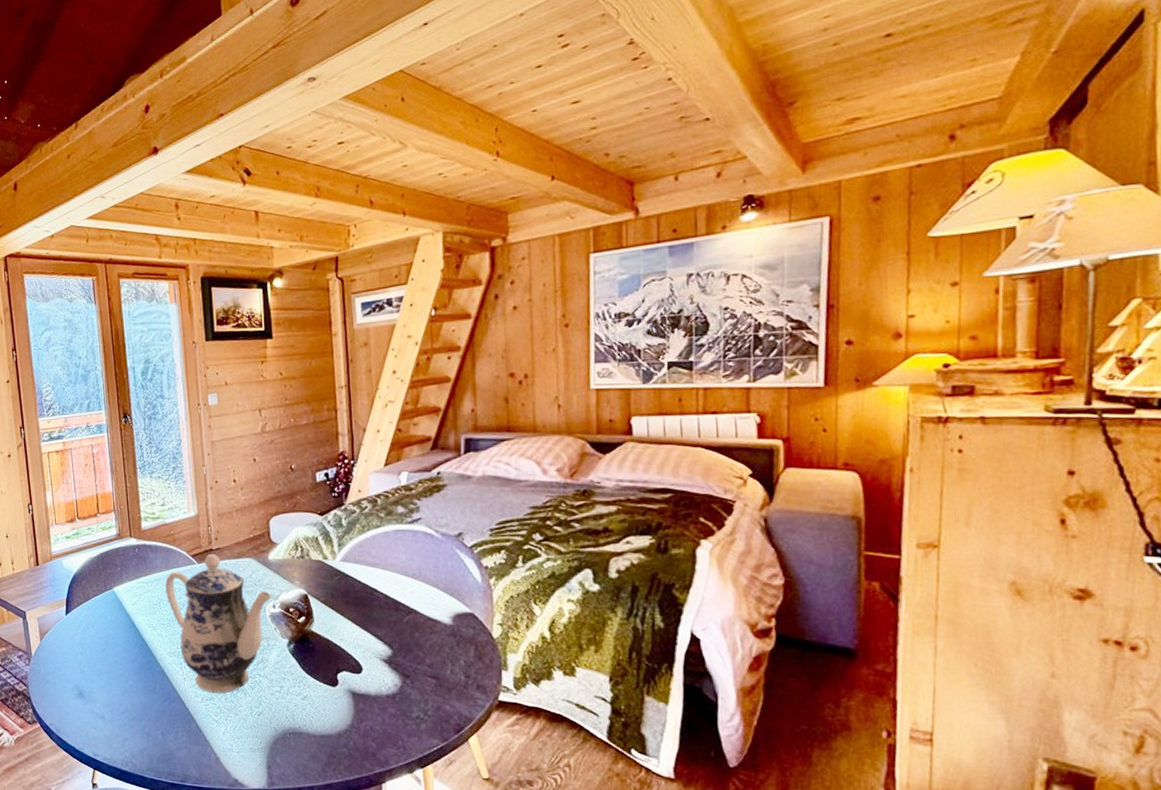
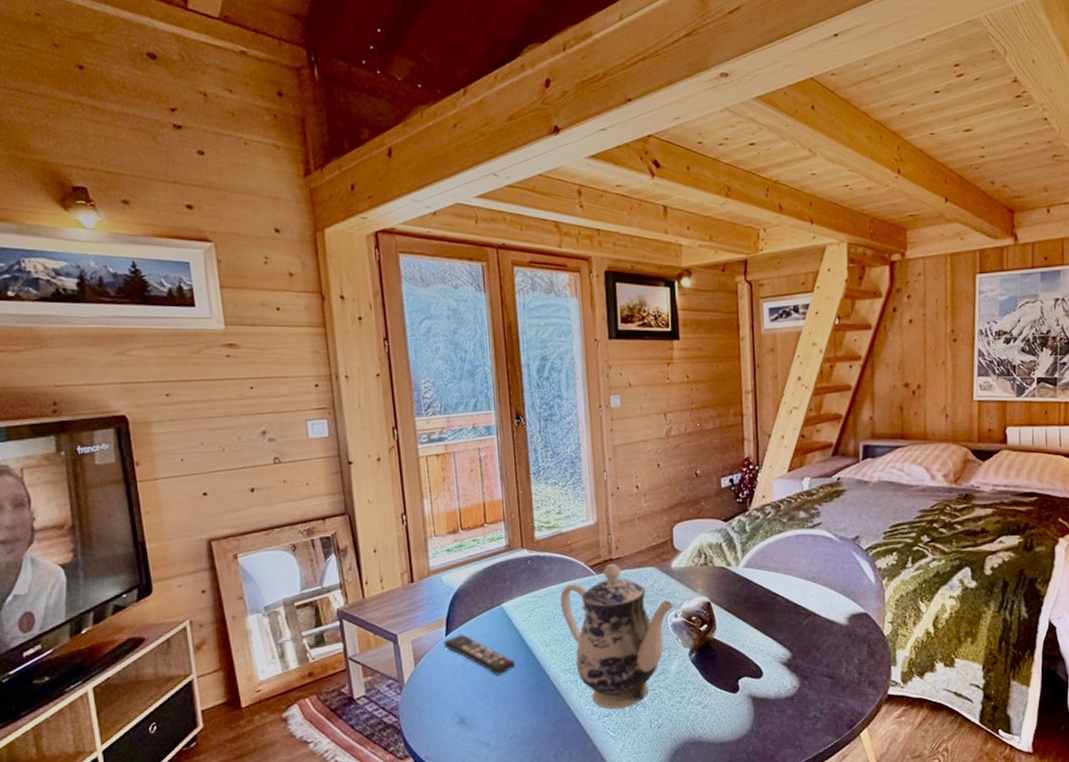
remote control: none [64,614,127,654] -> present [444,634,516,676]

